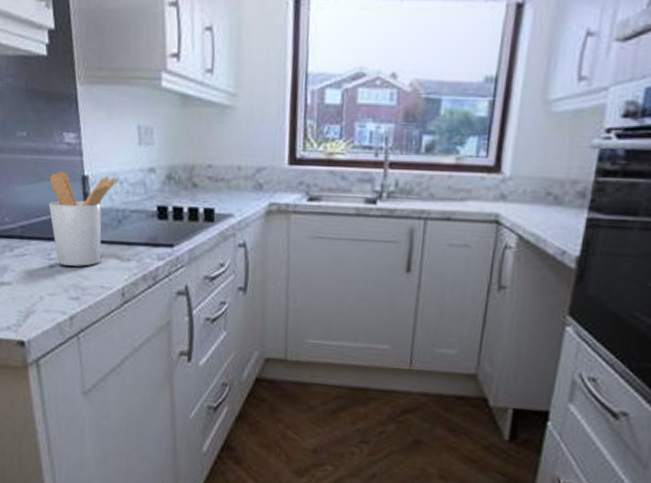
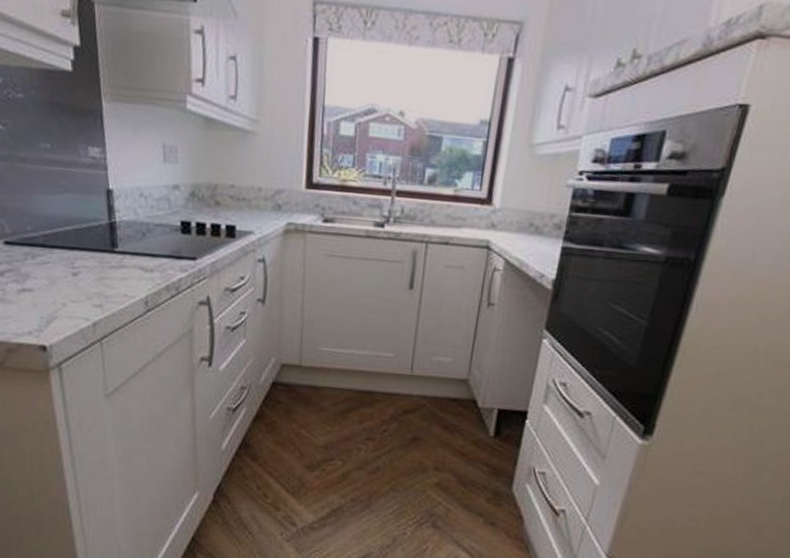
utensil holder: present [48,172,118,267] -> none [72,184,142,276]

